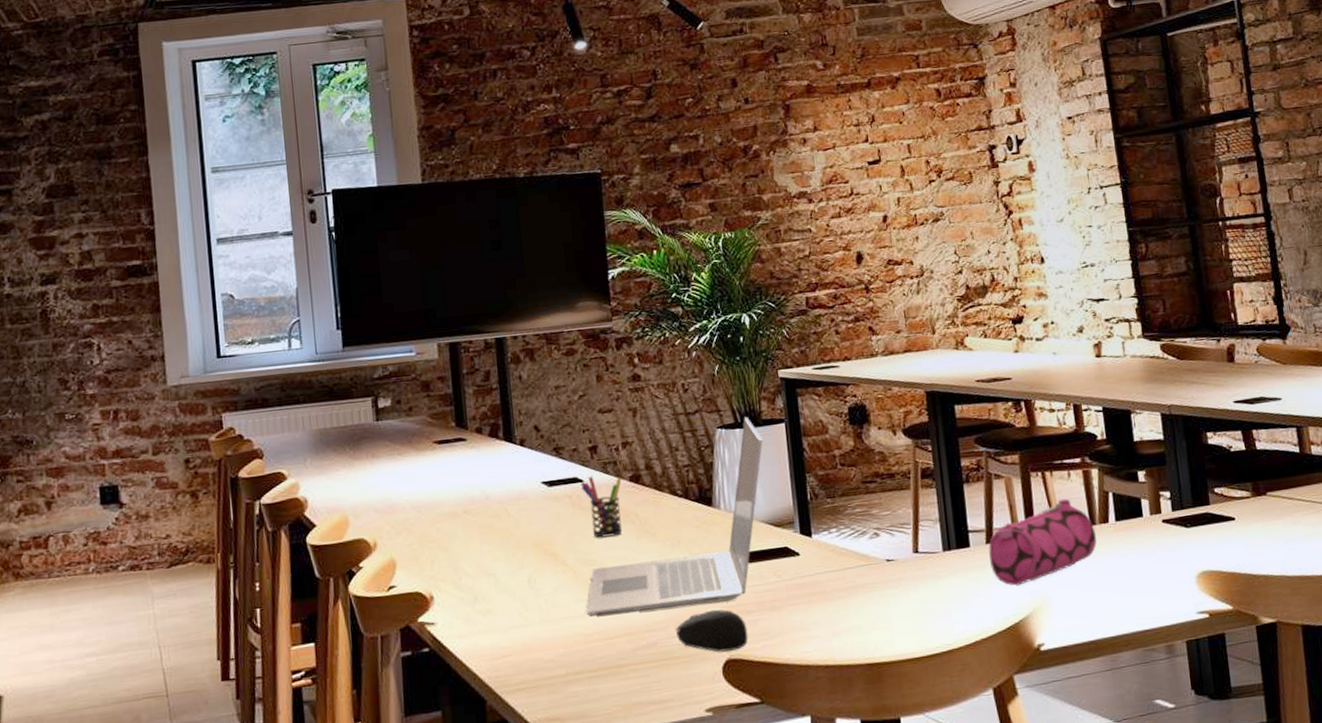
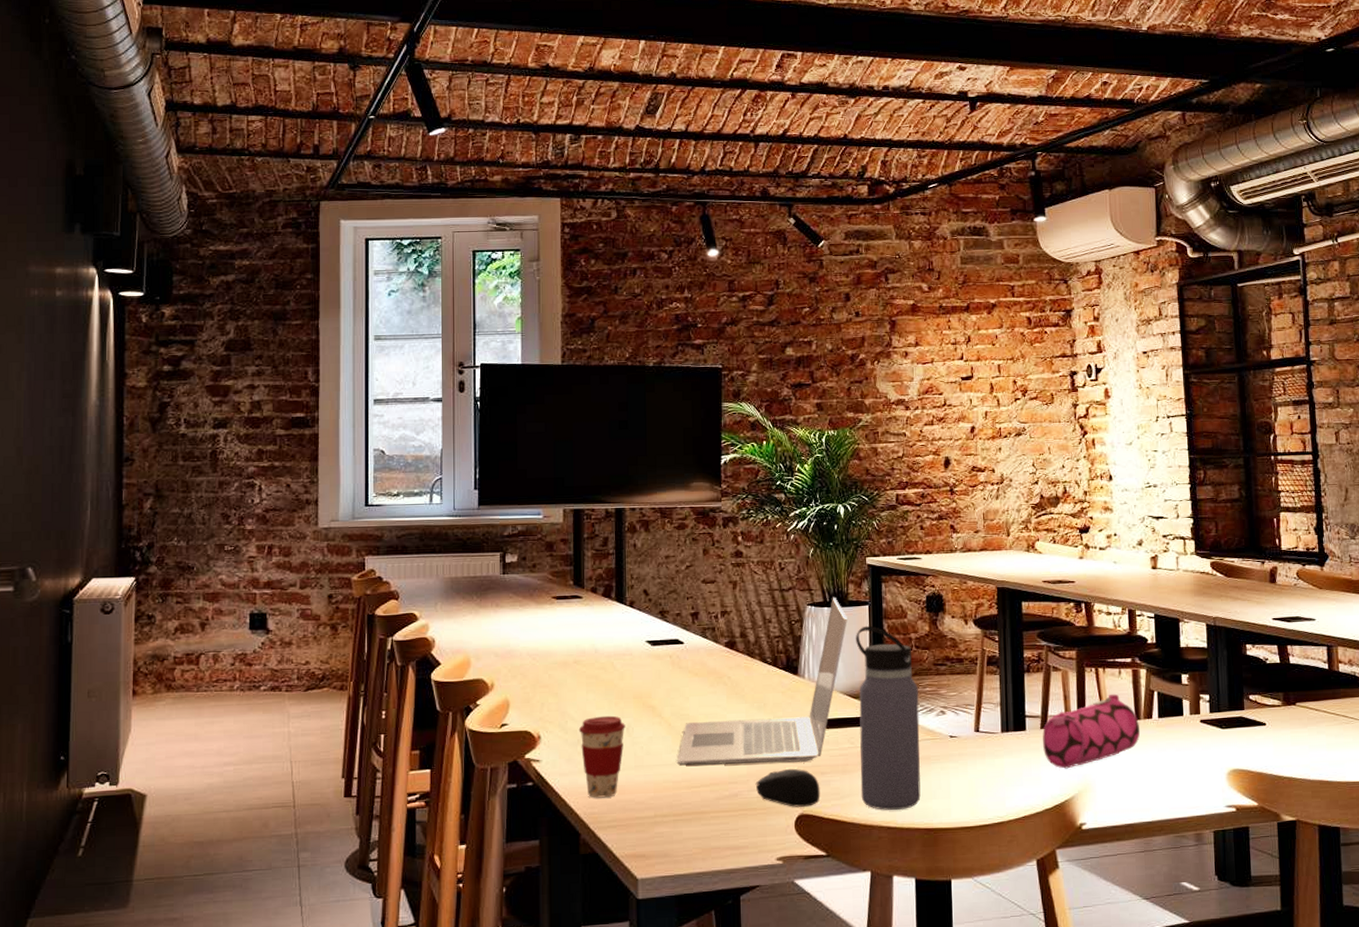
coffee cup: none [474,567,527,660] -> present [578,715,625,798]
pen holder: present [580,476,623,538] -> none [681,639,718,695]
water bottle: none [773,445,860,648] -> present [856,625,921,810]

